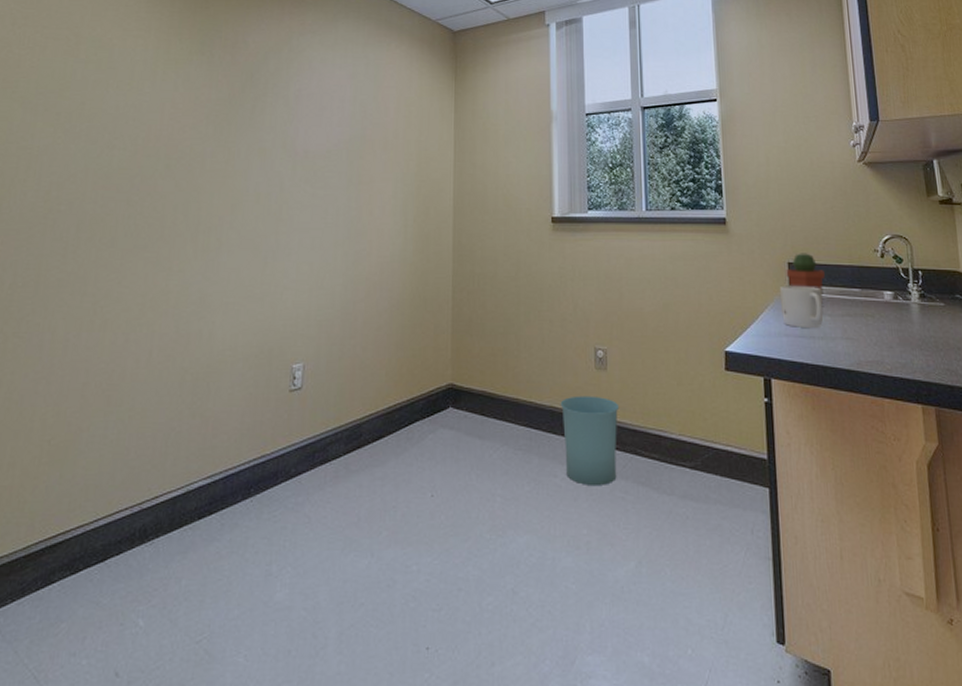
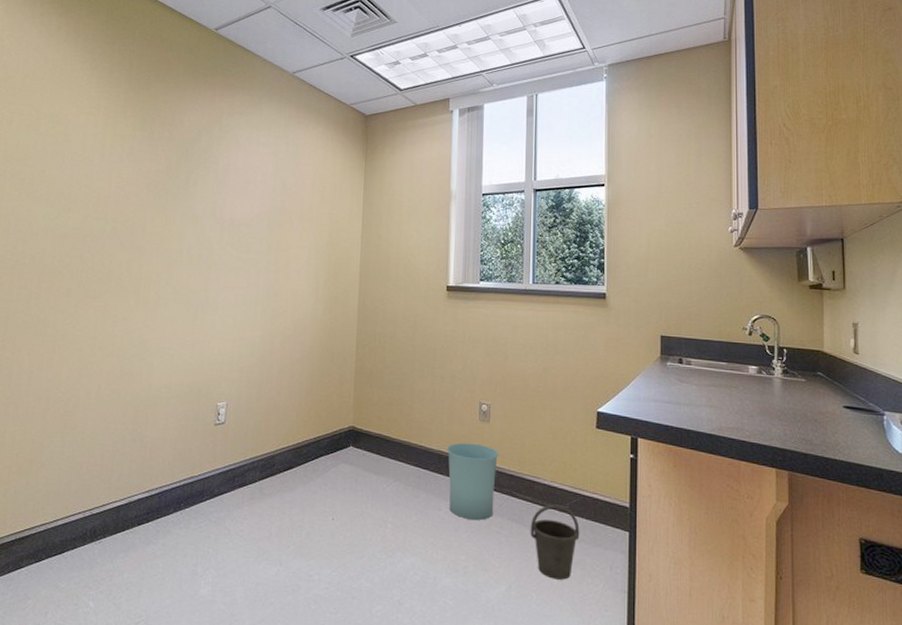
bucket: none [659,461,715,550] -> present [530,504,580,580]
mug: present [780,285,824,328] -> none [652,356,692,395]
succulent plant: present [786,253,825,290] -> none [658,327,694,362]

